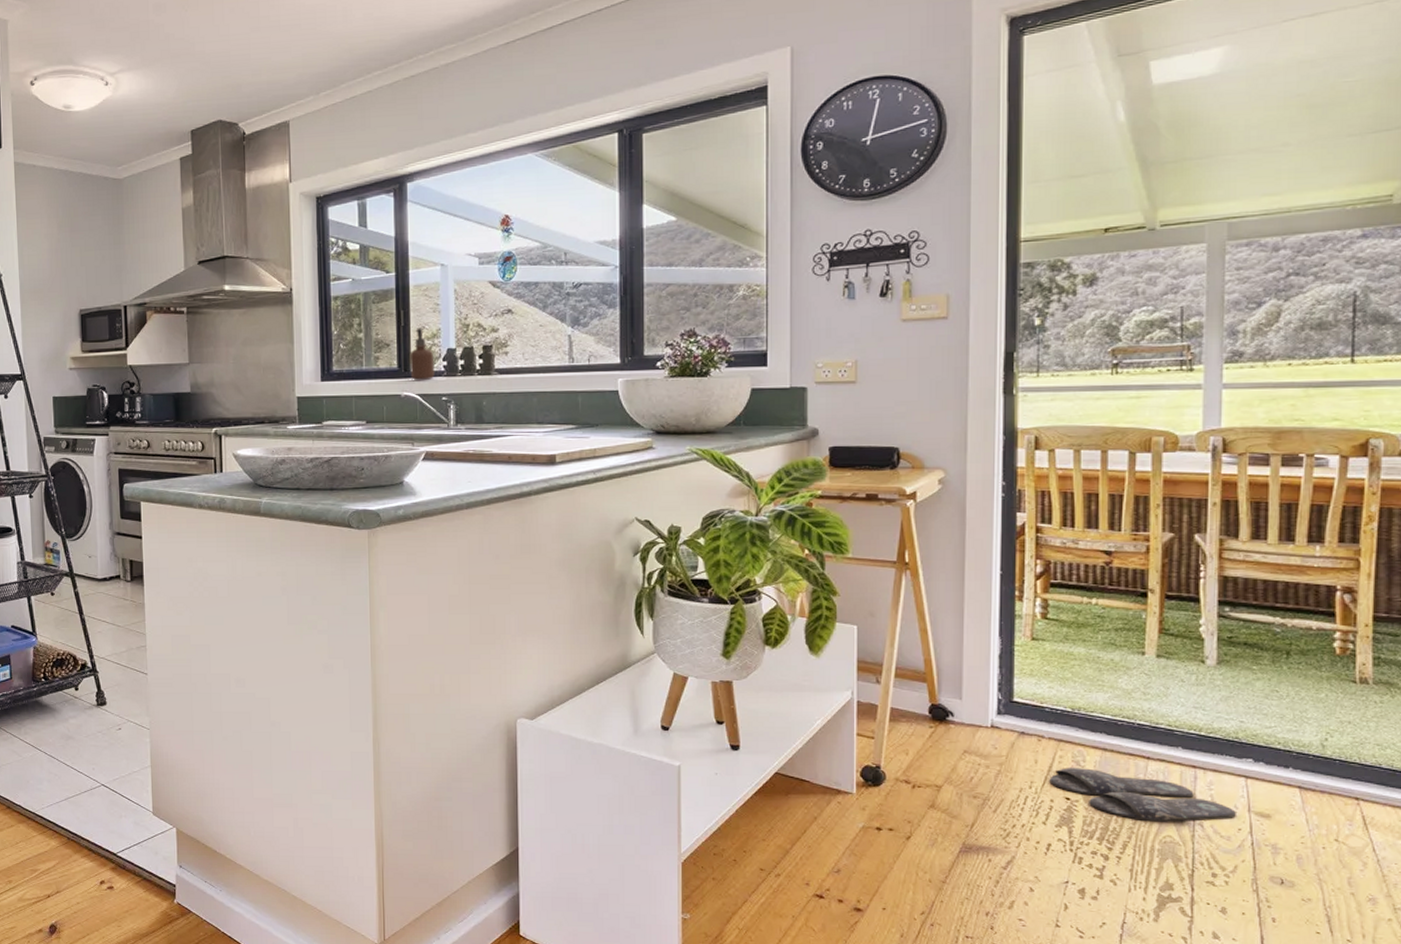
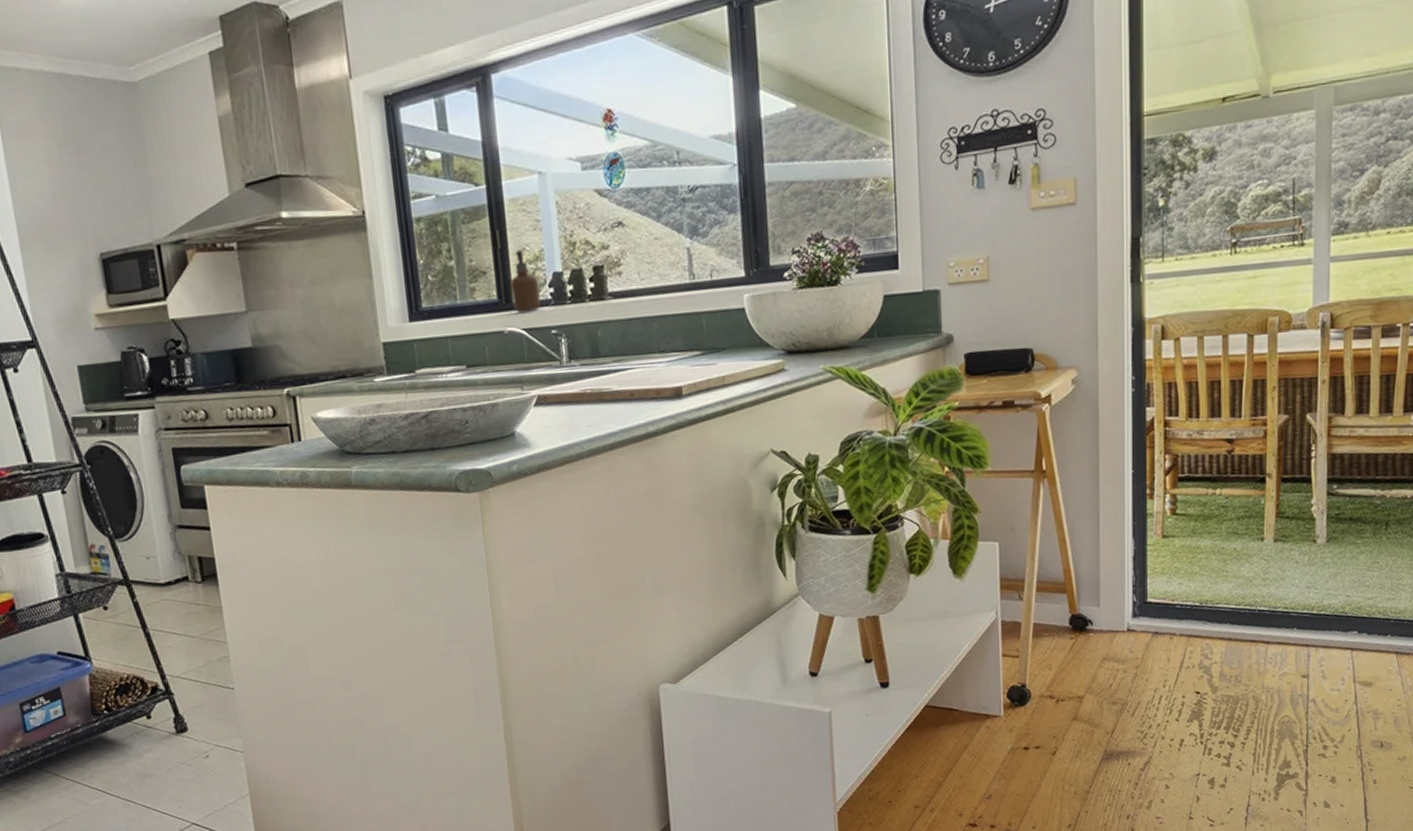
slippers: present [1049,768,1236,822] -> none [1181,660,1343,705]

